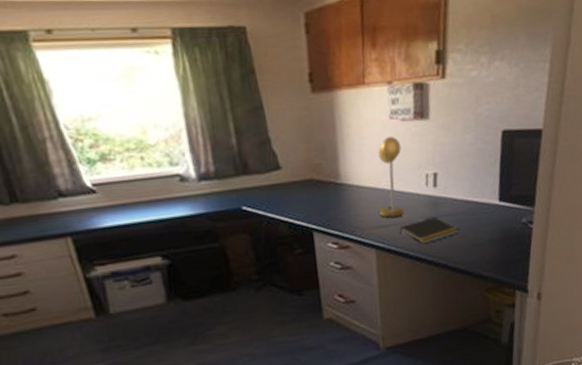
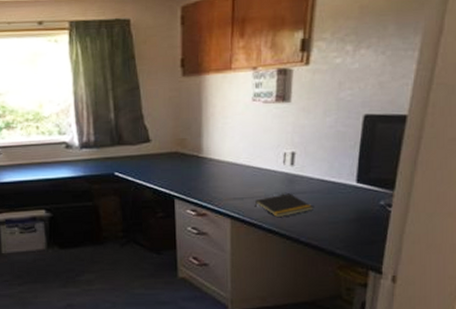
desk lamp: present [378,137,404,219] -> none [236,117,262,192]

